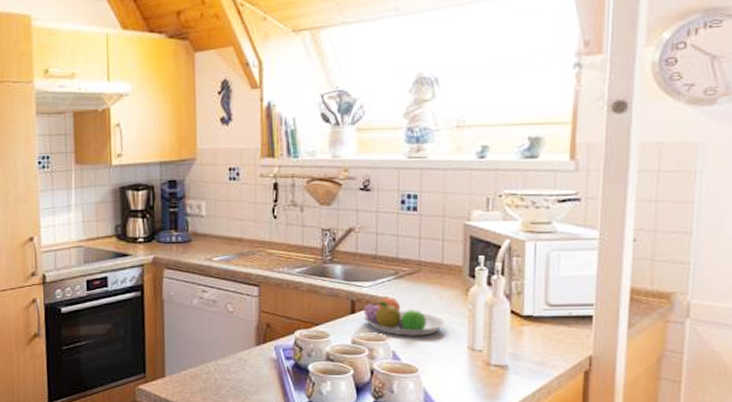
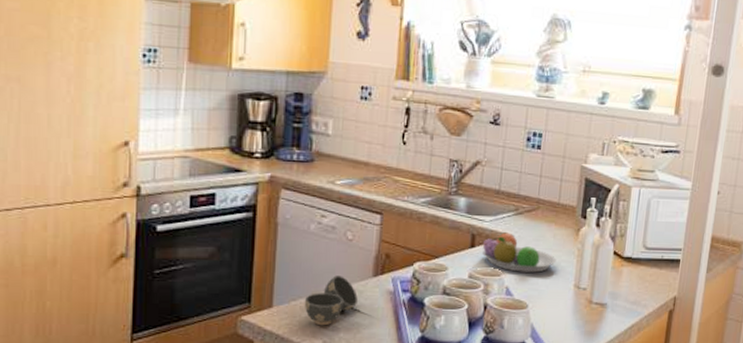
ceramic bowl: none [193,346,243,393] -> present [304,276,358,326]

